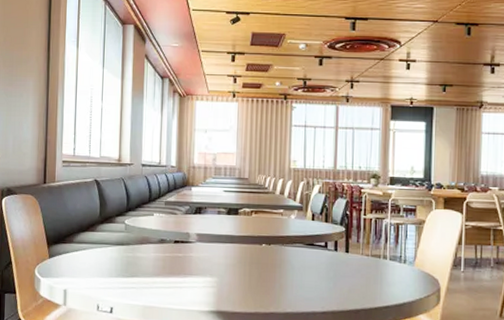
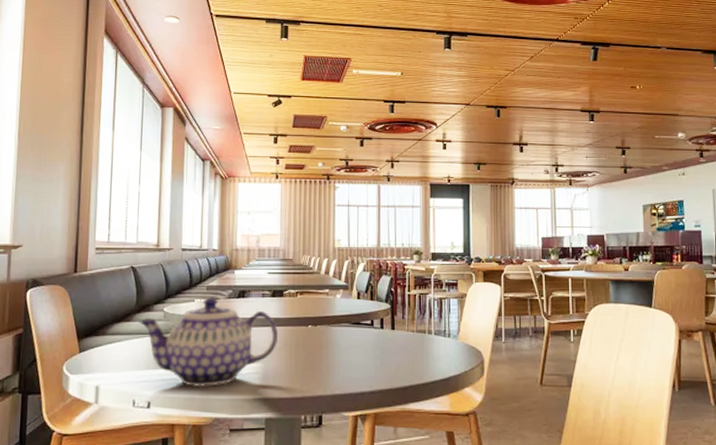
teapot: none [102,212,233,298] -> present [139,297,279,388]

